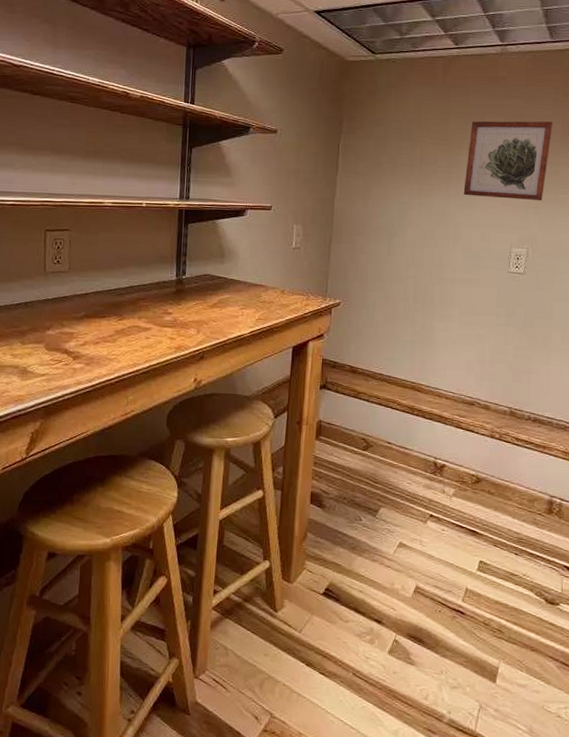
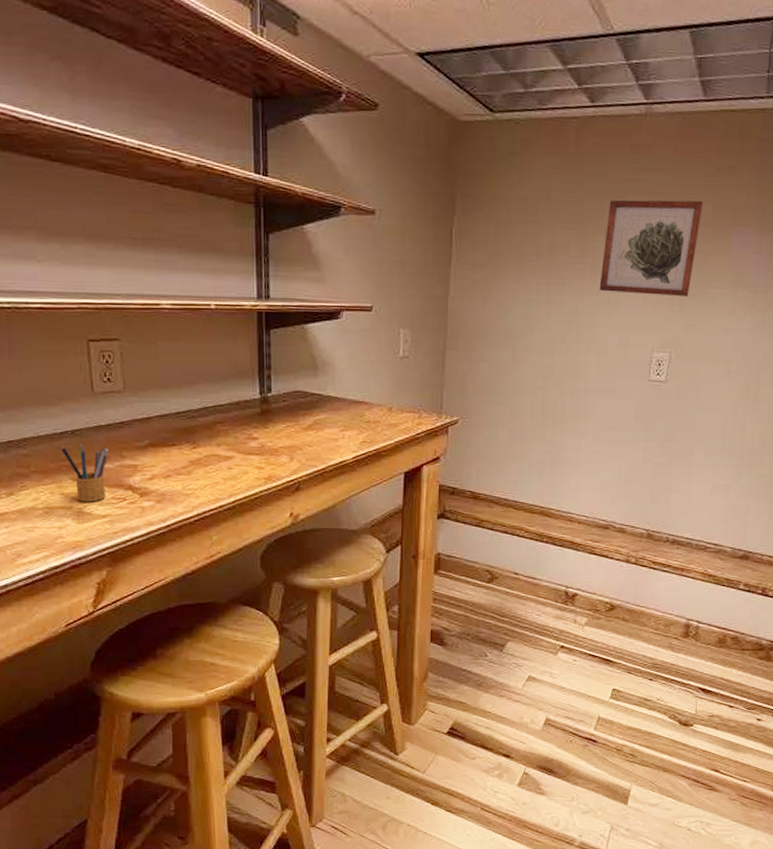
pencil box: none [15,313,52,363] -> present [60,443,109,502]

